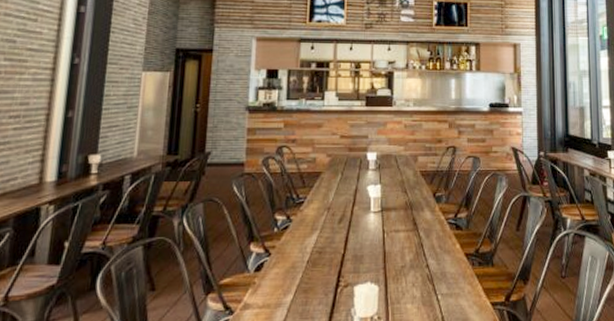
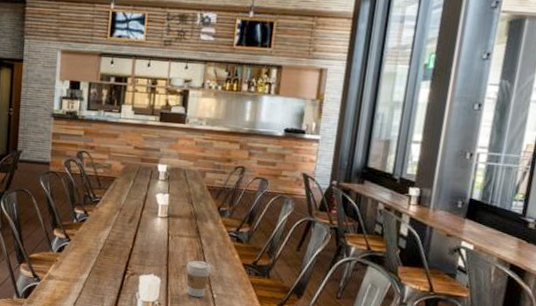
coffee cup: none [406,258,432,303] -> present [186,260,211,298]

